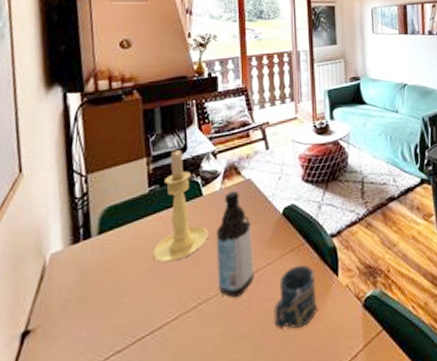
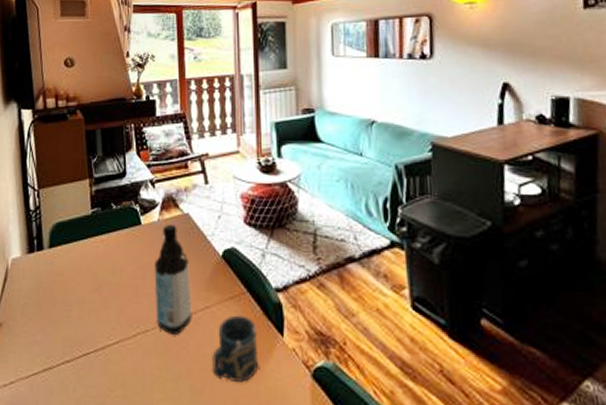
candle holder: present [153,150,209,263] -> none [96,175,147,287]

